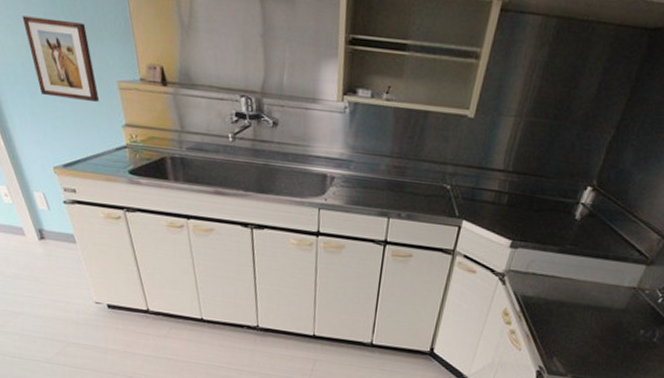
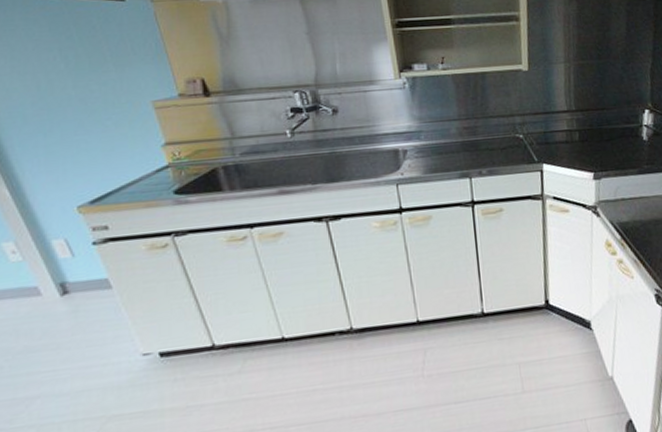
wall art: present [22,16,100,103] -> none [31,51,132,132]

